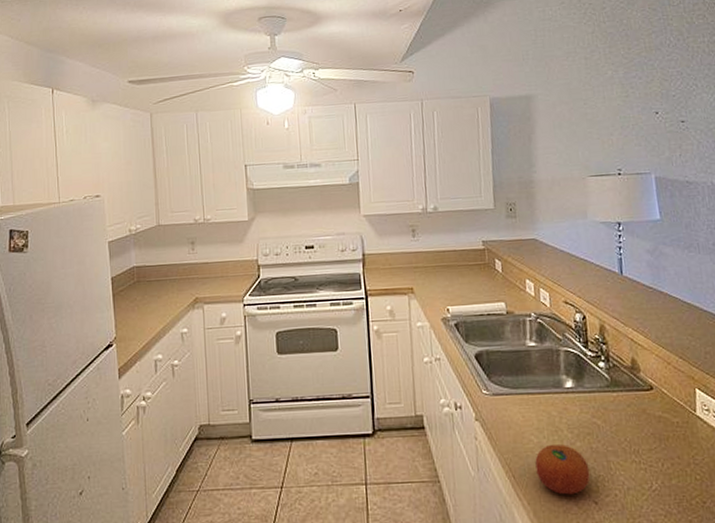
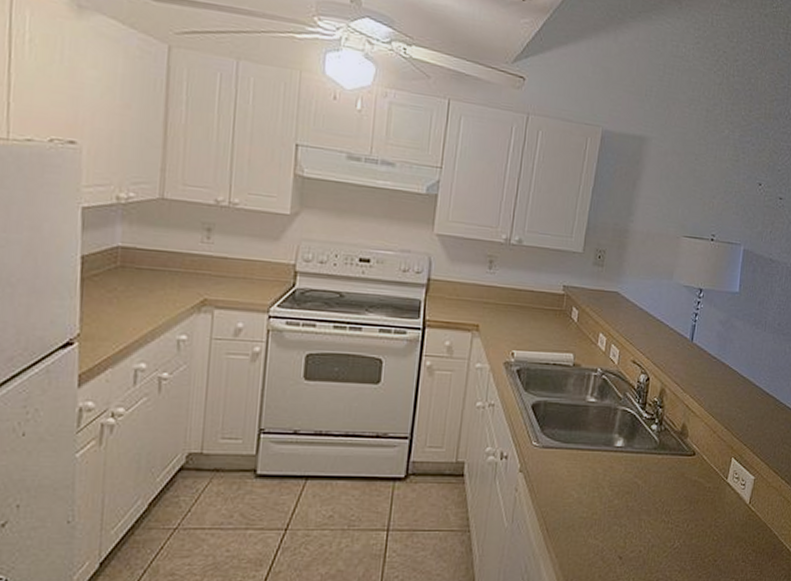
fruit: present [535,444,591,495] -> none [570,500,621,549]

